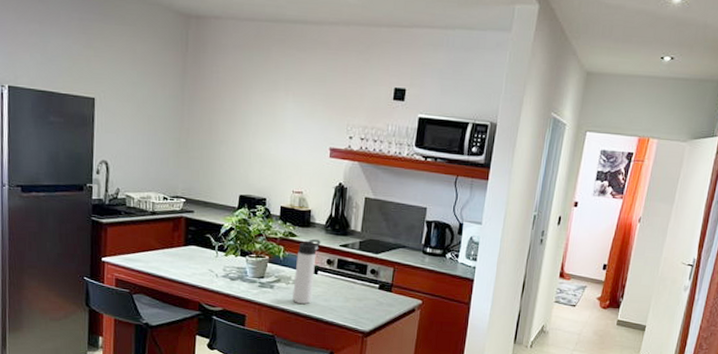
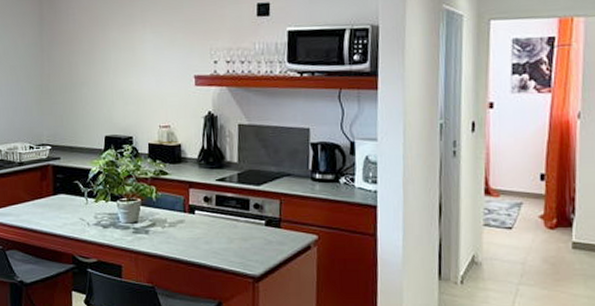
thermos bottle: present [292,238,321,305] -> none [169,175,195,250]

